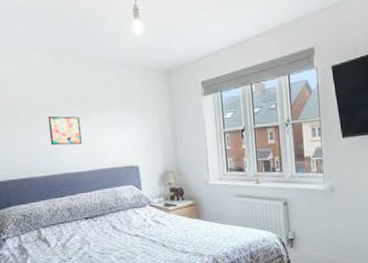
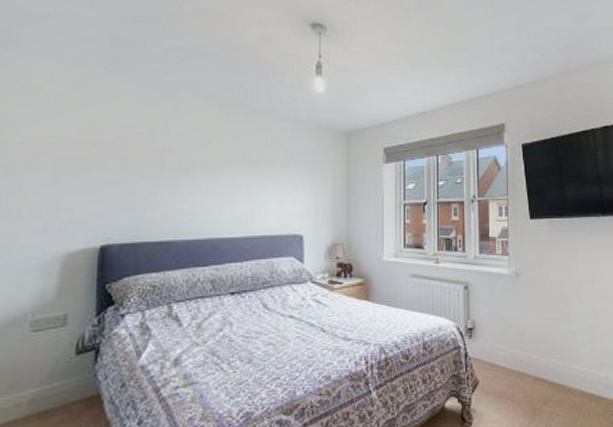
wall art: present [47,116,83,146] -> none [200,171,241,206]

